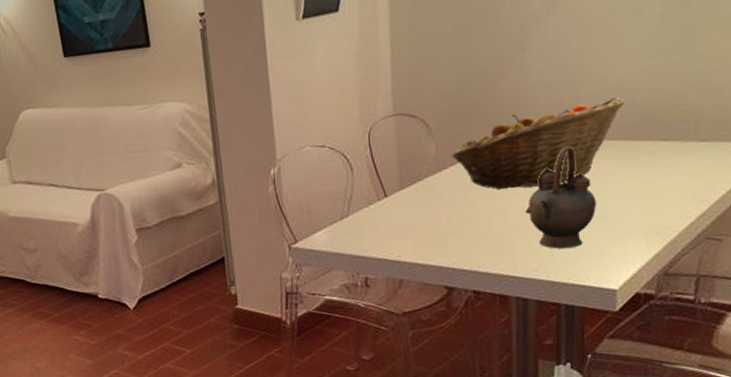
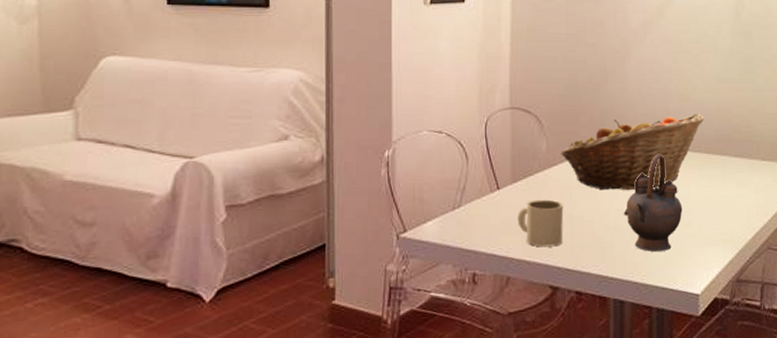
mug: none [407,203,458,250] -> present [517,199,564,248]

